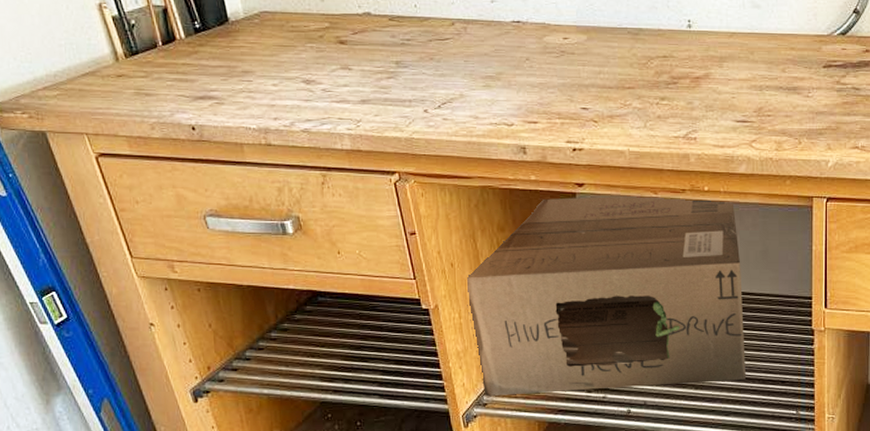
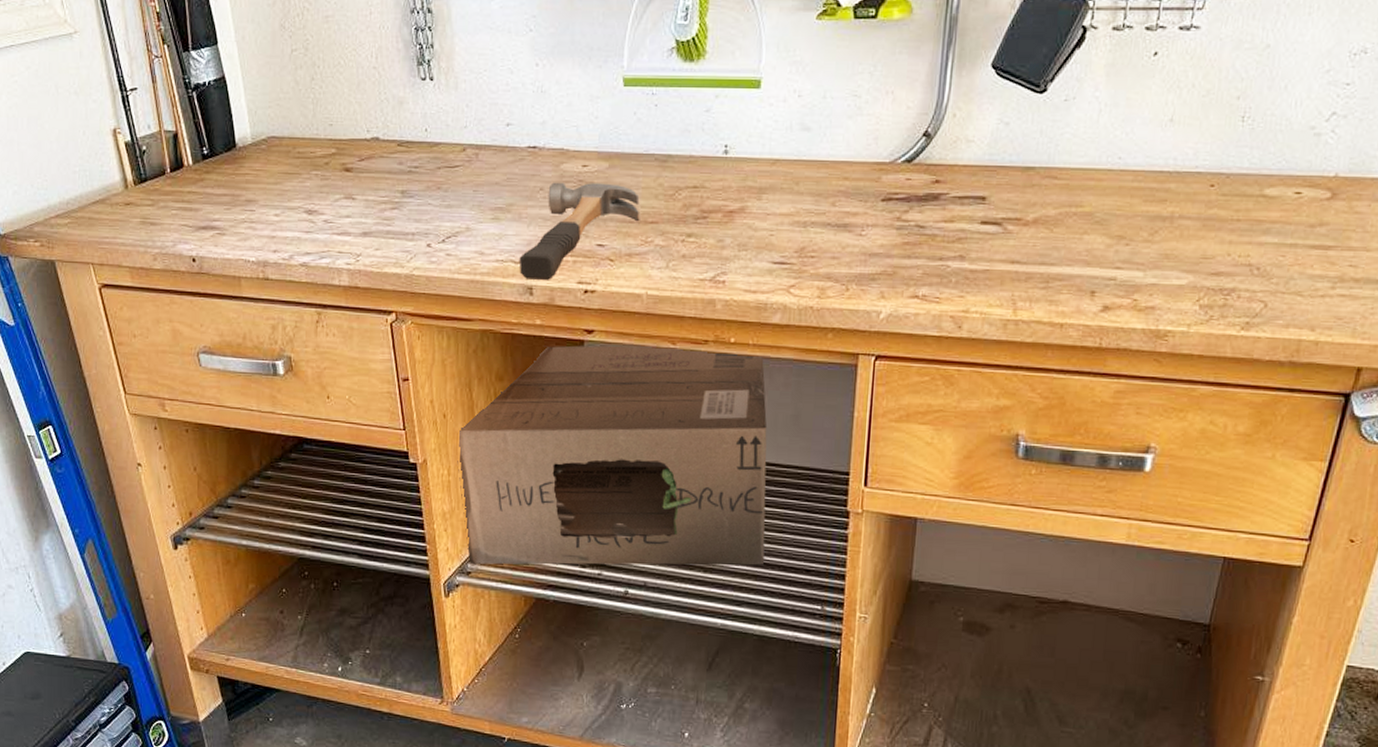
claw hammer: none [511,53,617,140] -> present [519,182,640,280]

